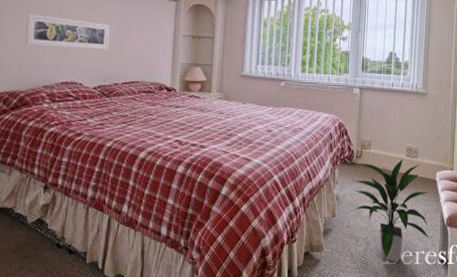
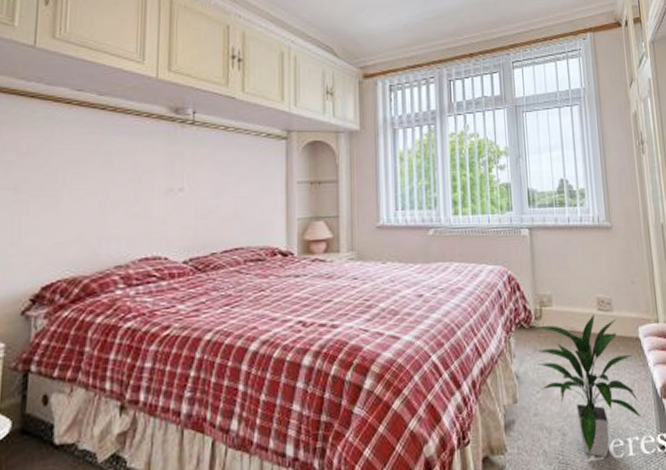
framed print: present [25,14,111,50] -> none [89,172,203,214]

